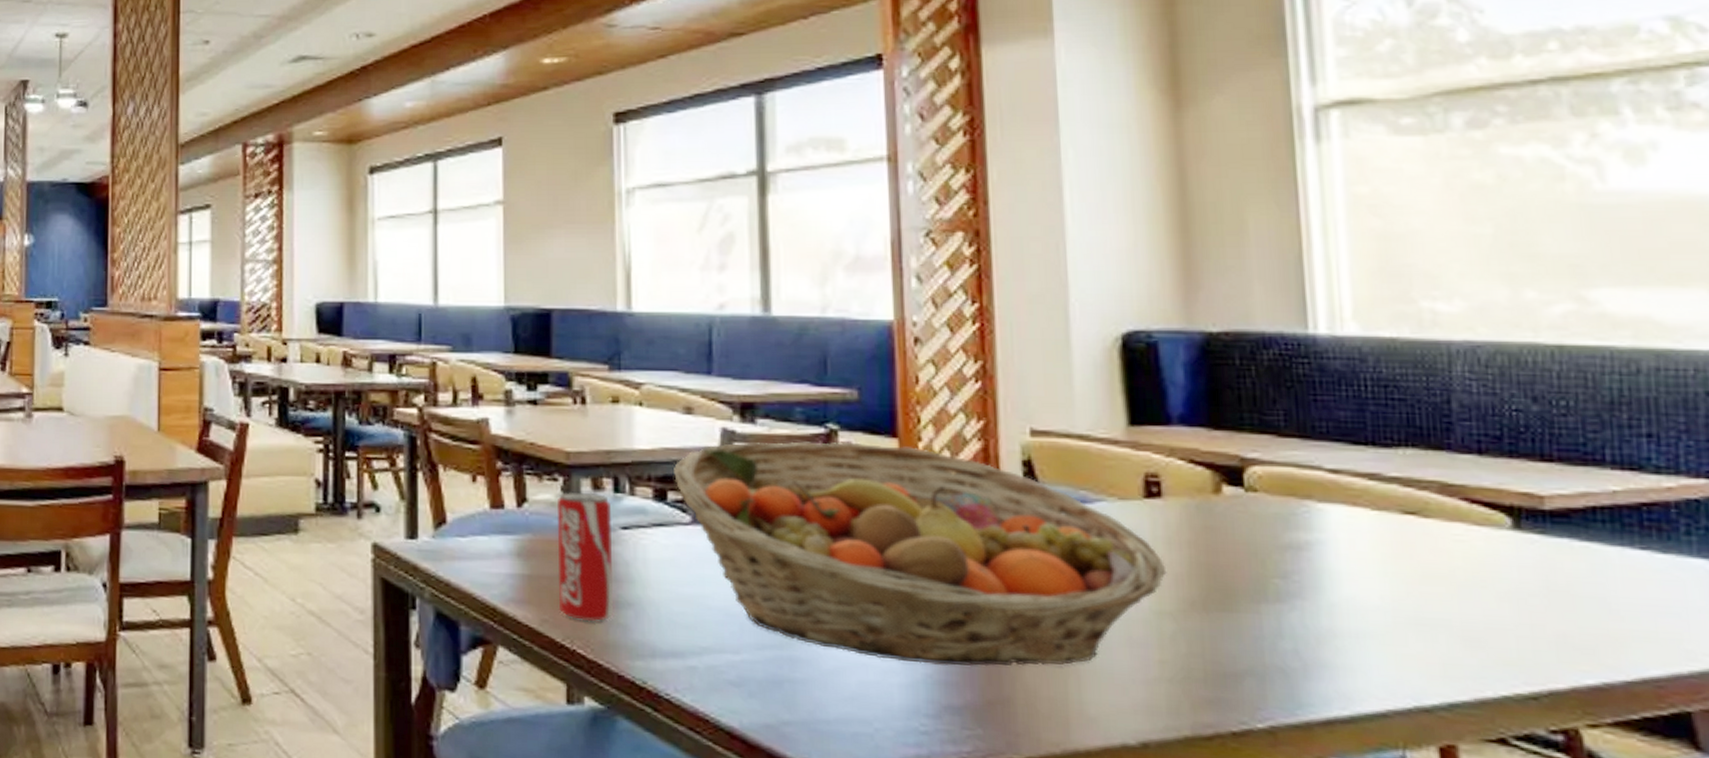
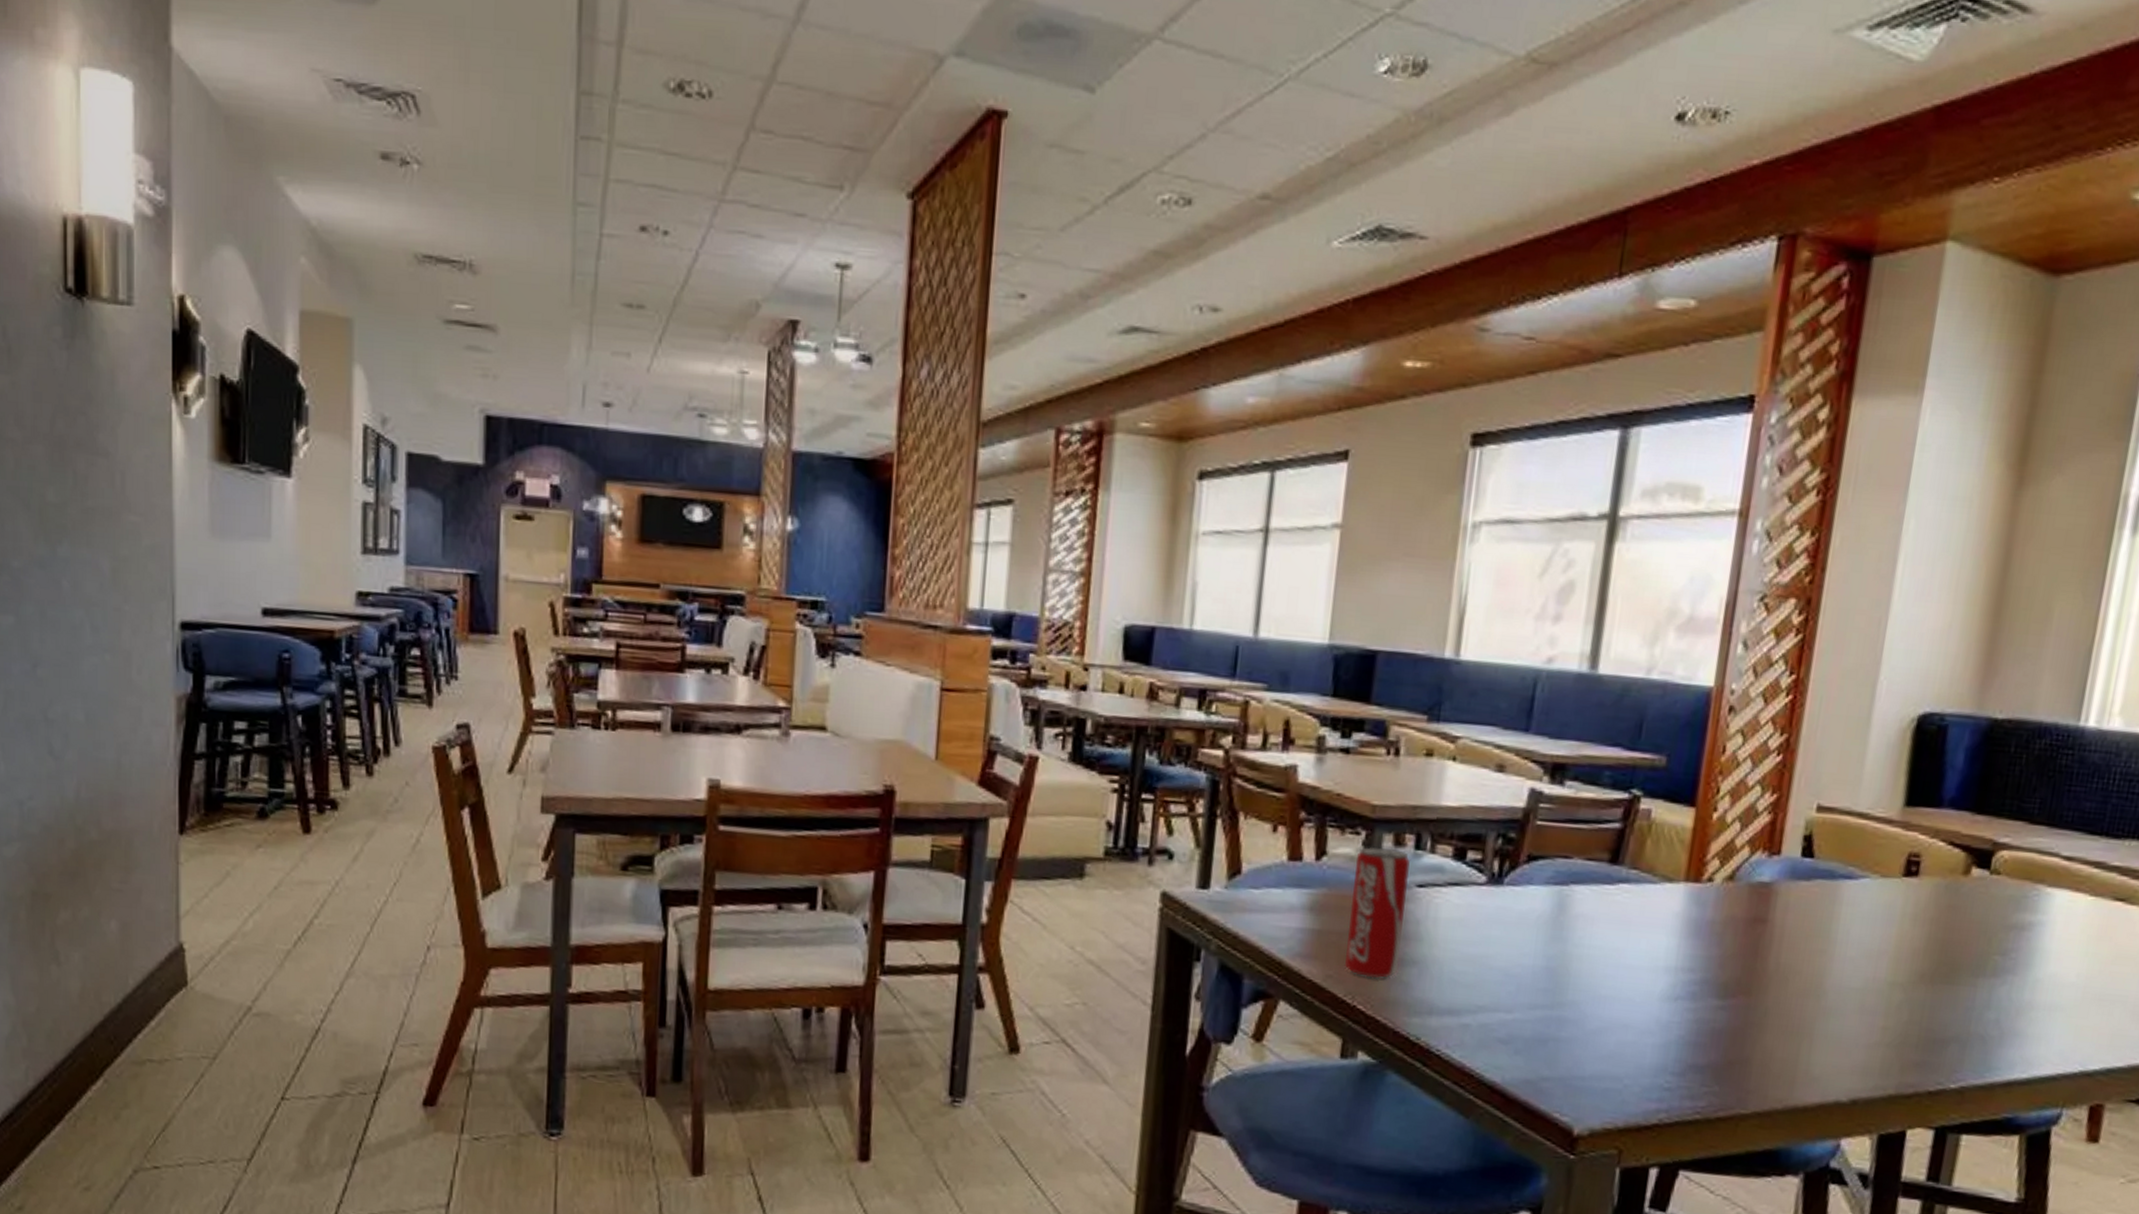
fruit basket: present [674,441,1167,667] -> none [1476,804,1908,1030]

